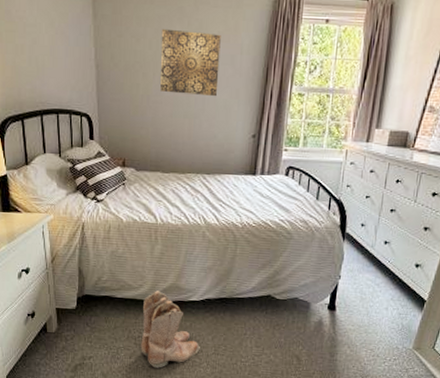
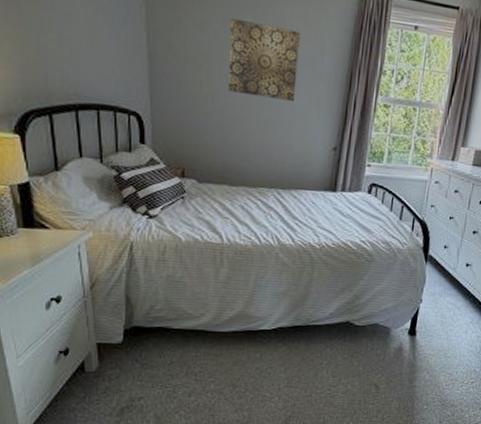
boots: present [141,290,200,368] -> none [202,319,271,406]

